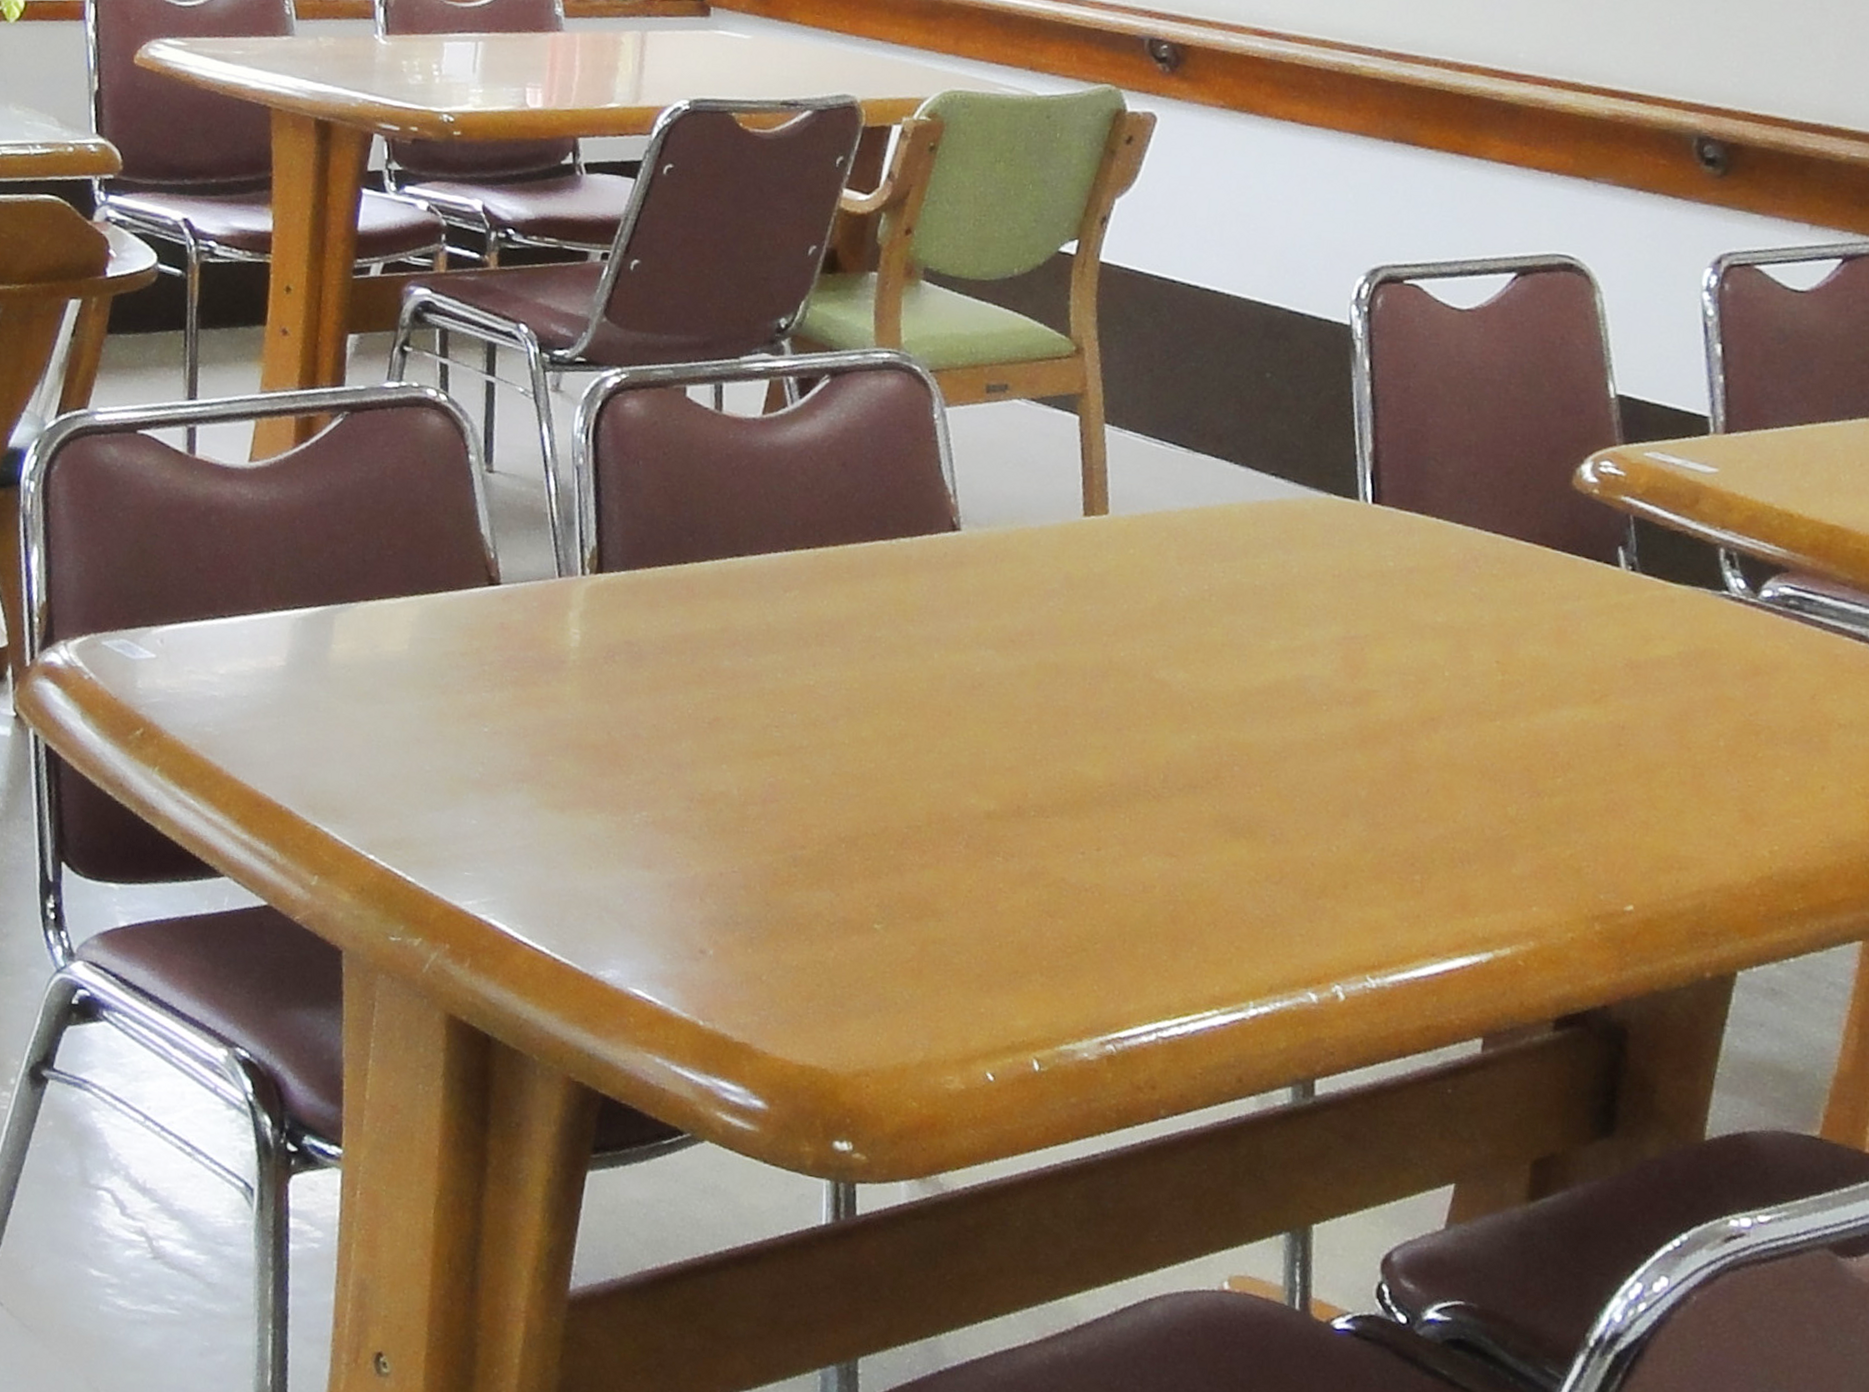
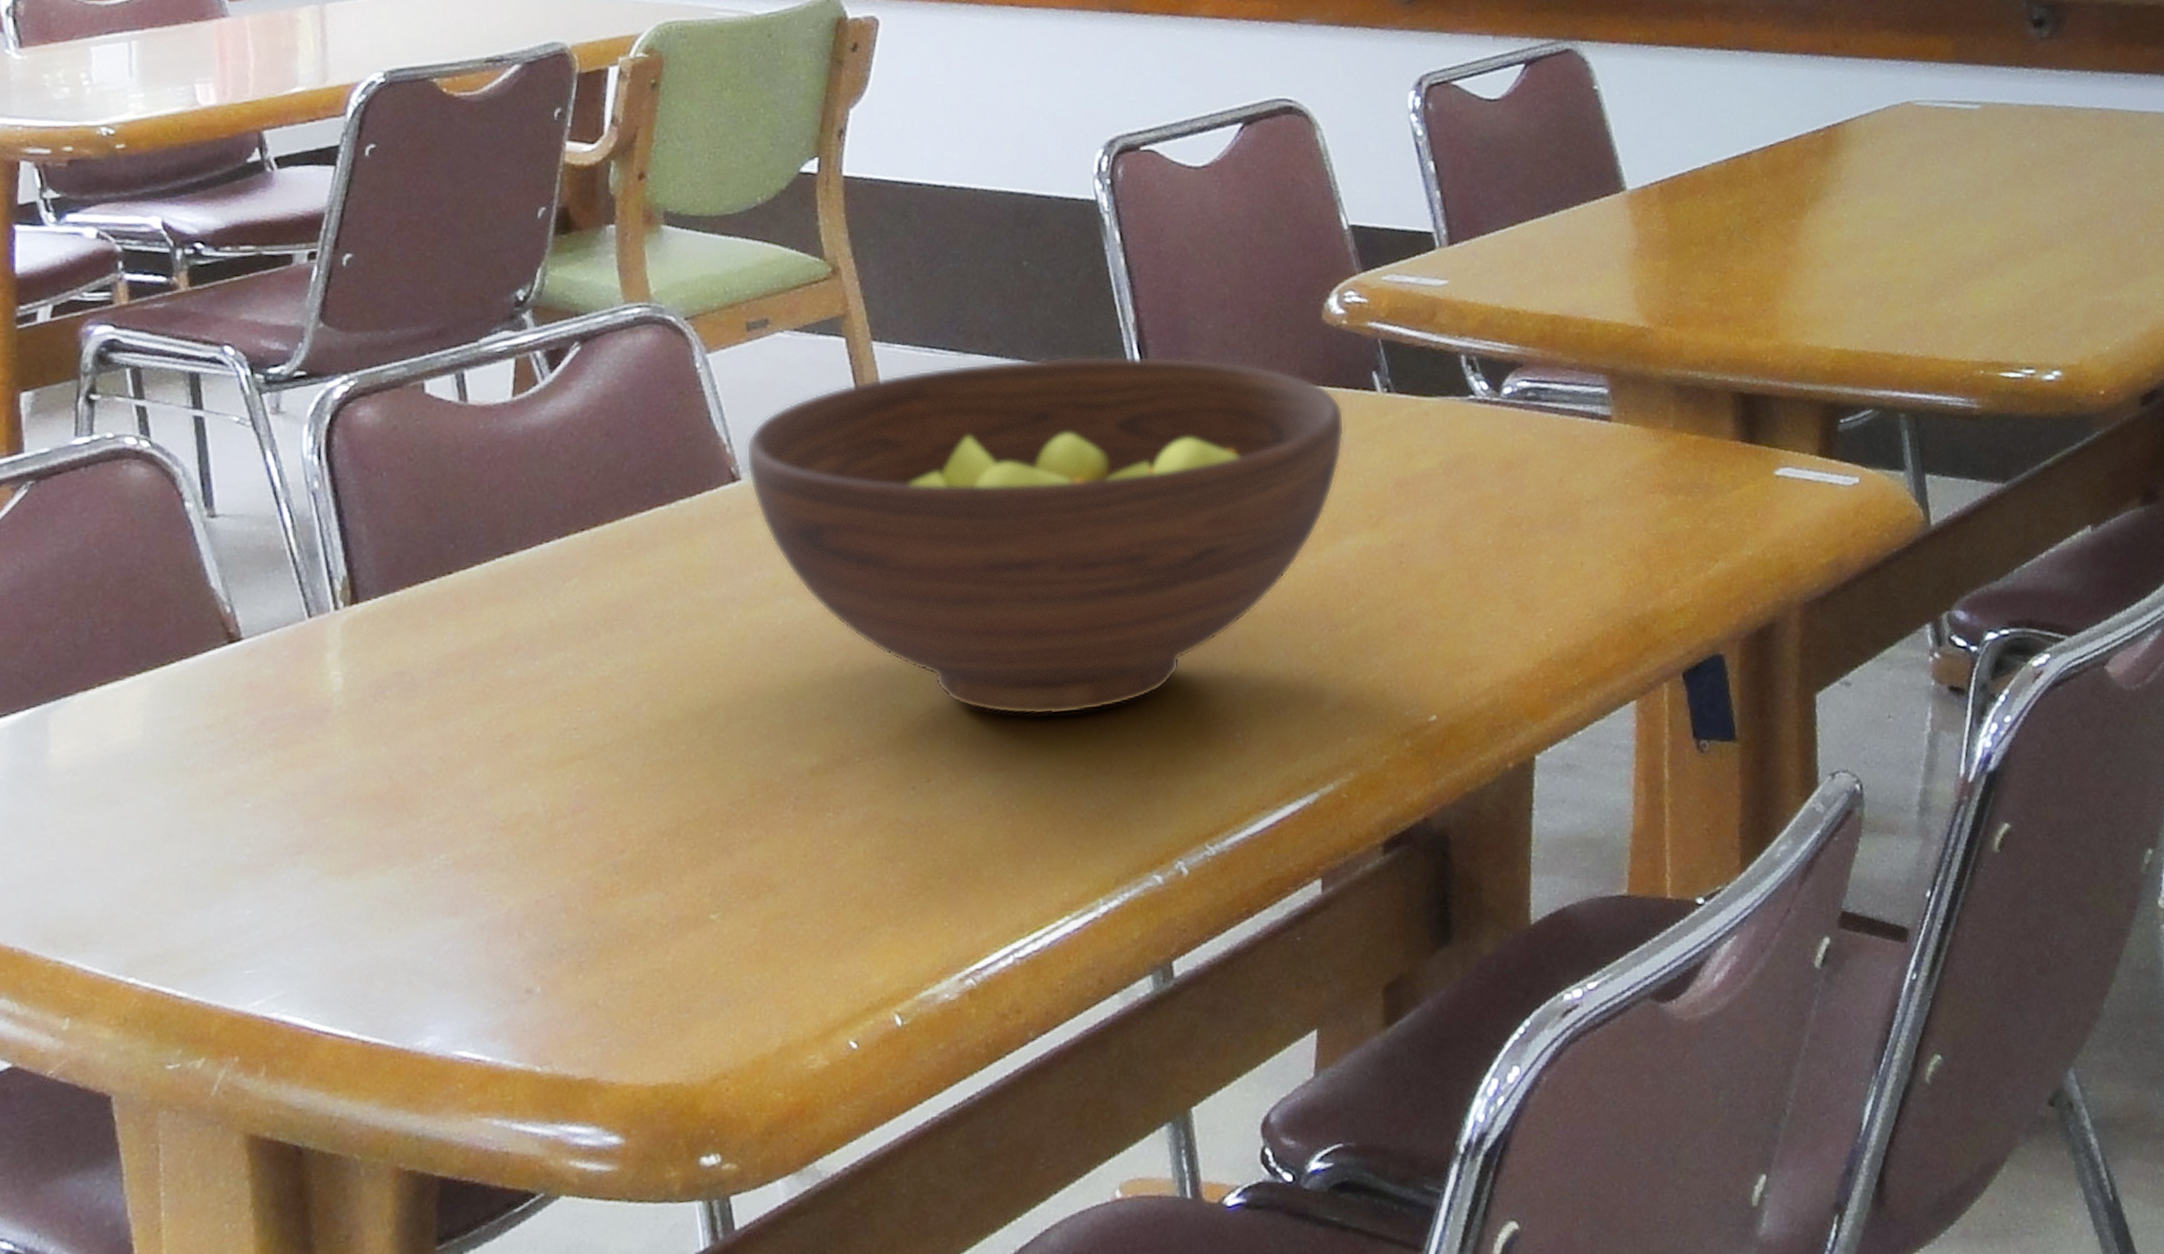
fruit bowl: none [967,459,1581,821] -> present [745,355,1345,716]

